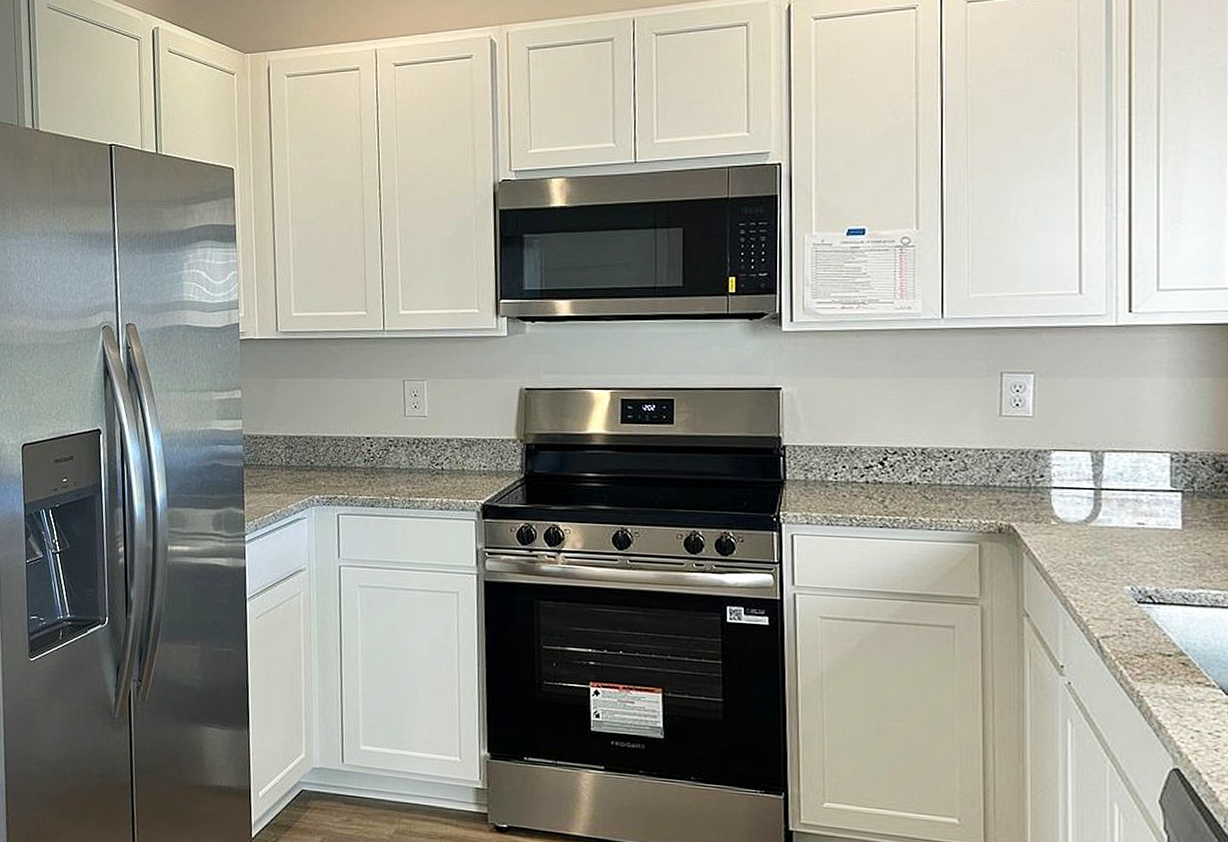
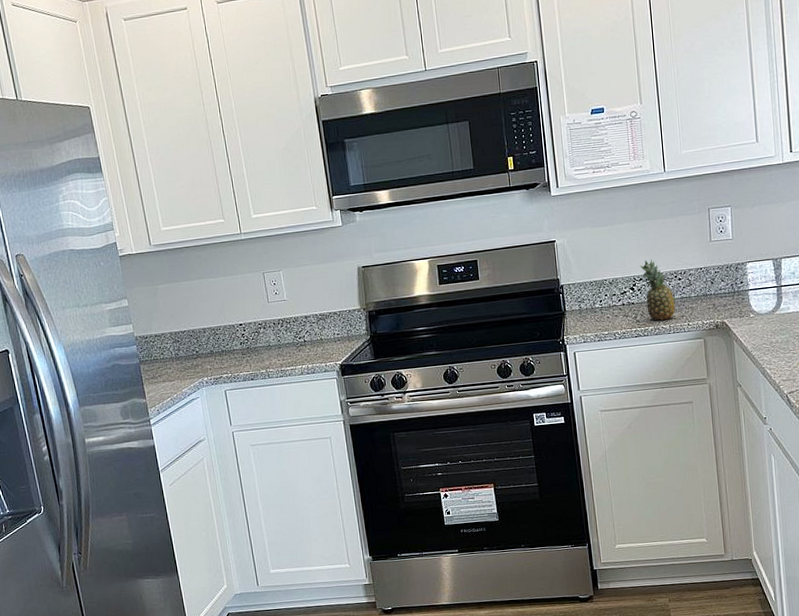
fruit: none [896,427,942,511] -> present [640,258,676,321]

